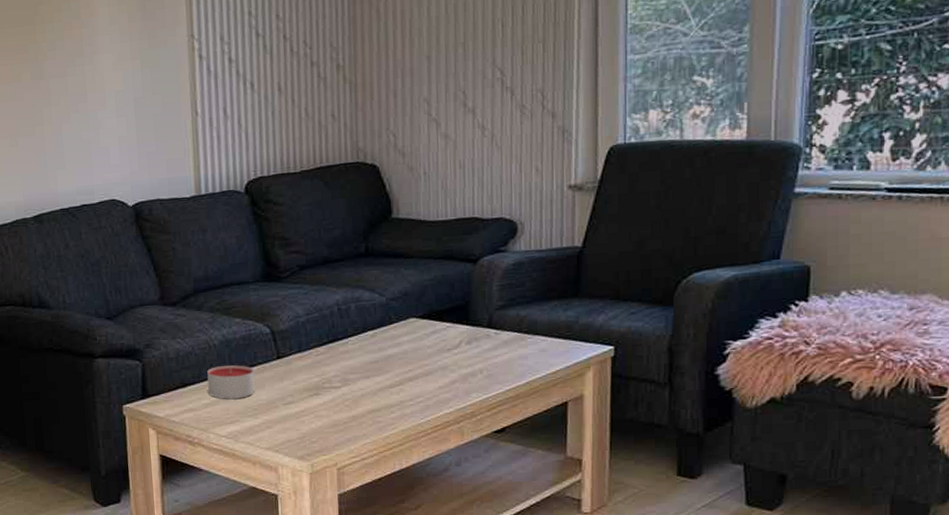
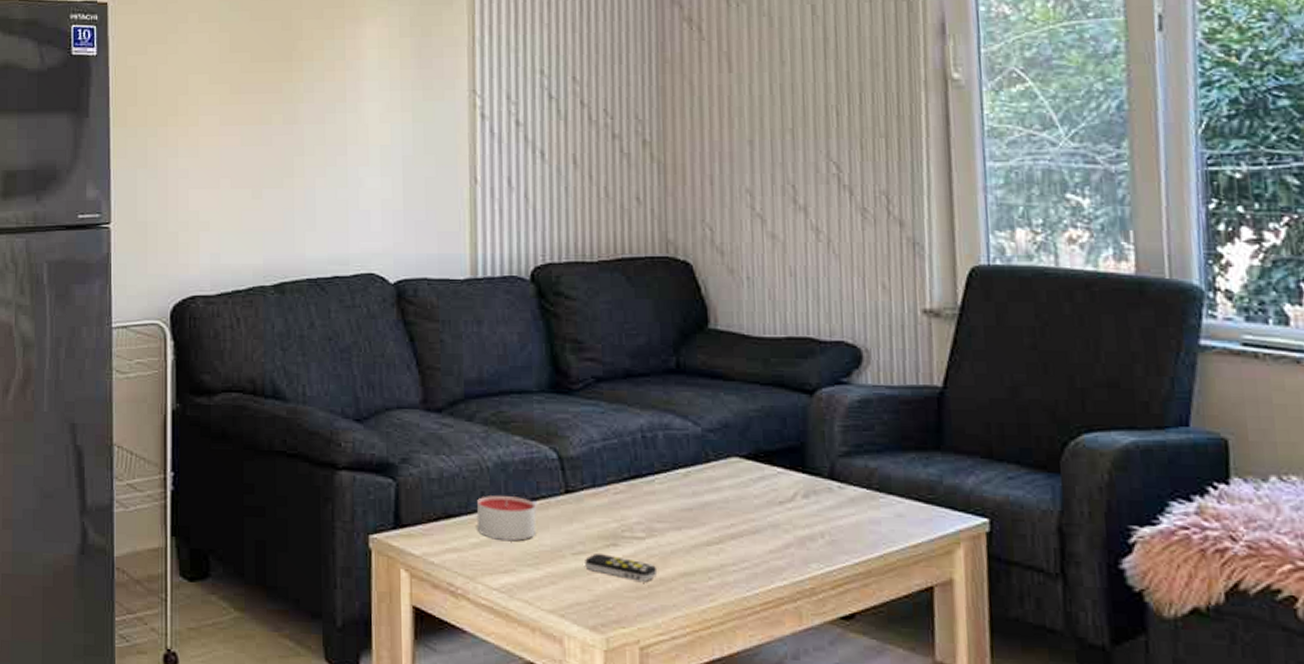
remote control: none [294,402,351,420] -> present [585,554,658,581]

